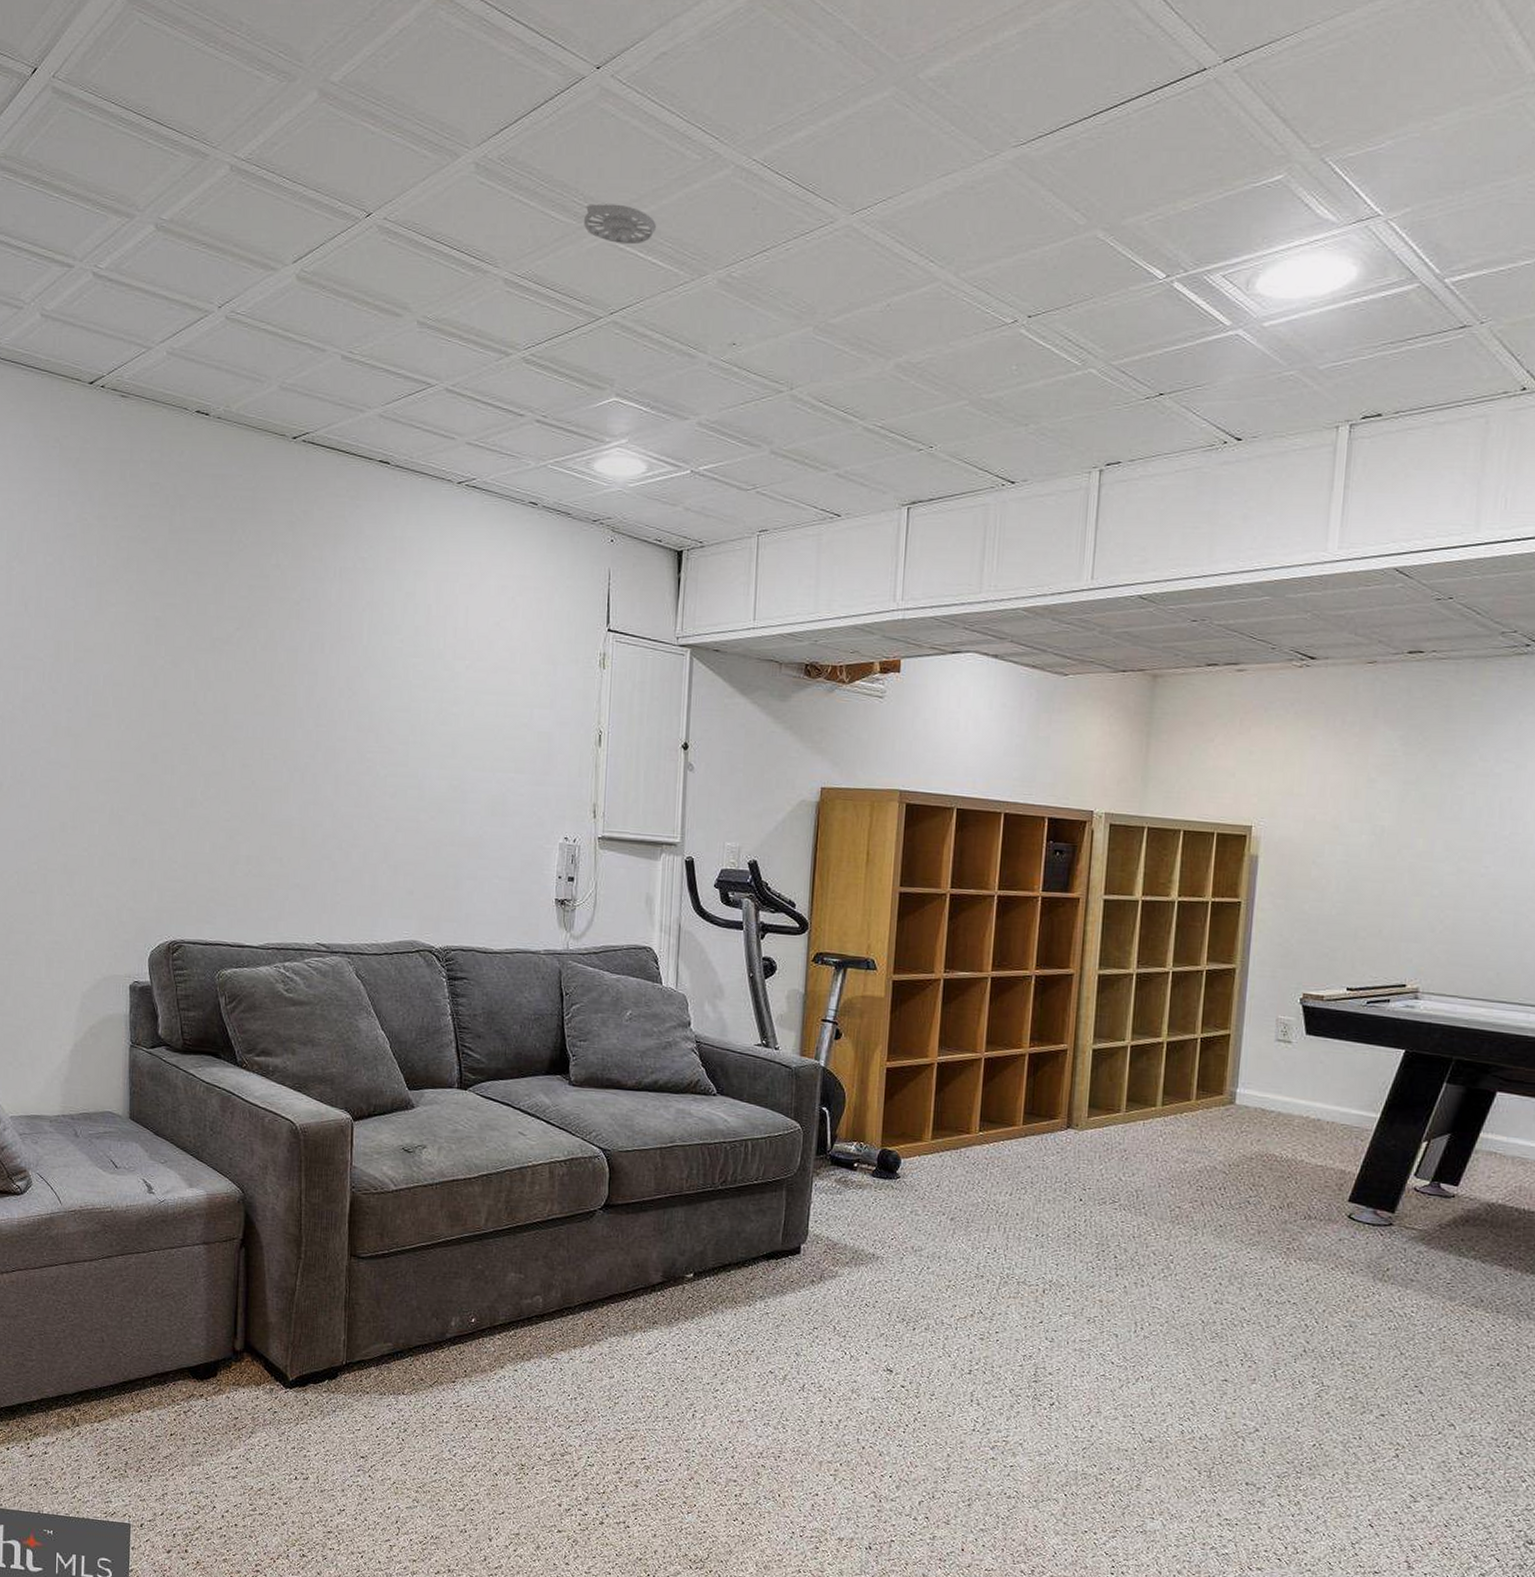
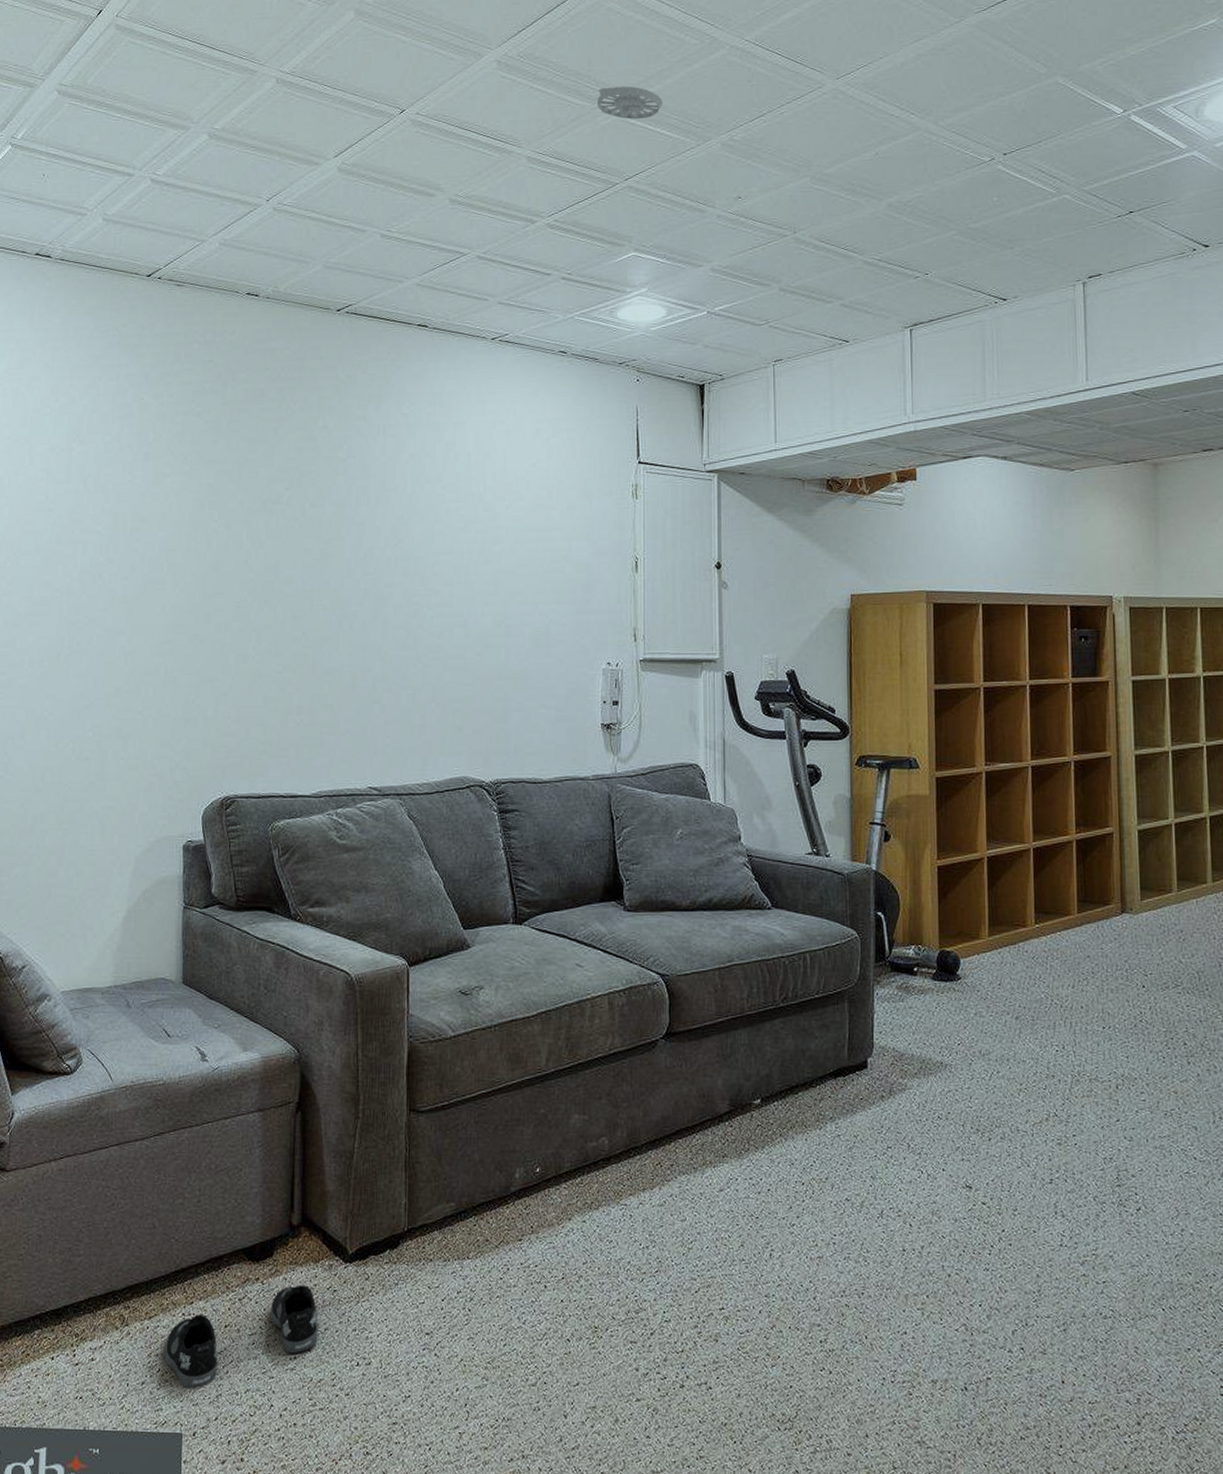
shoe: none [112,1404,259,1487] -> present [163,1284,318,1389]

